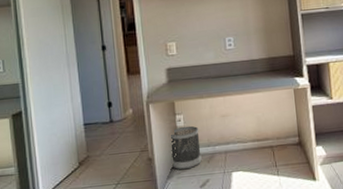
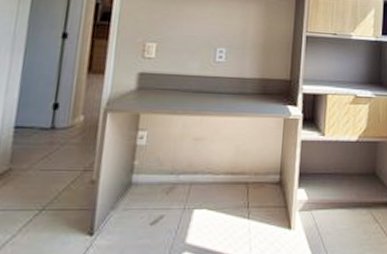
wastebasket: present [168,125,202,170] -> none [120,145,164,200]

